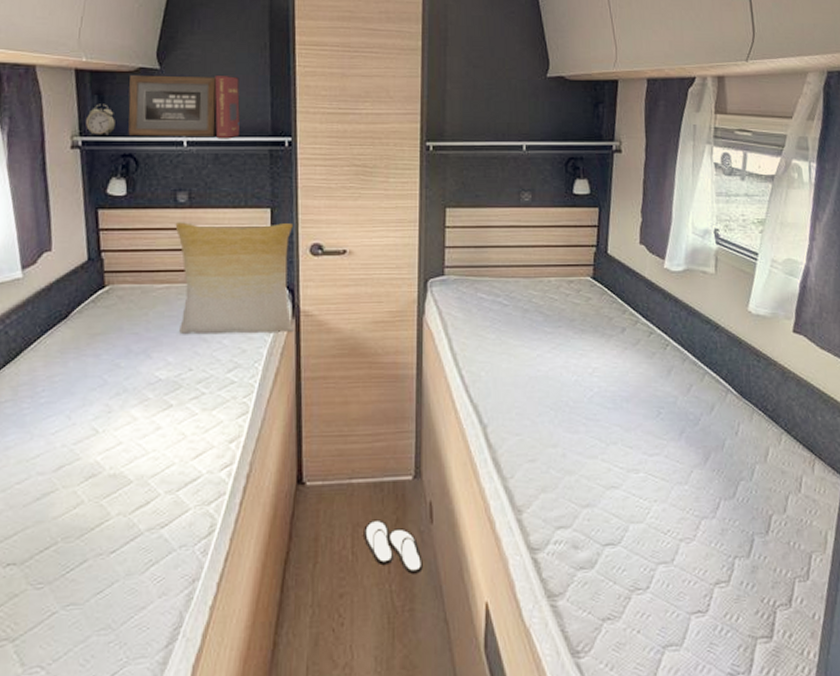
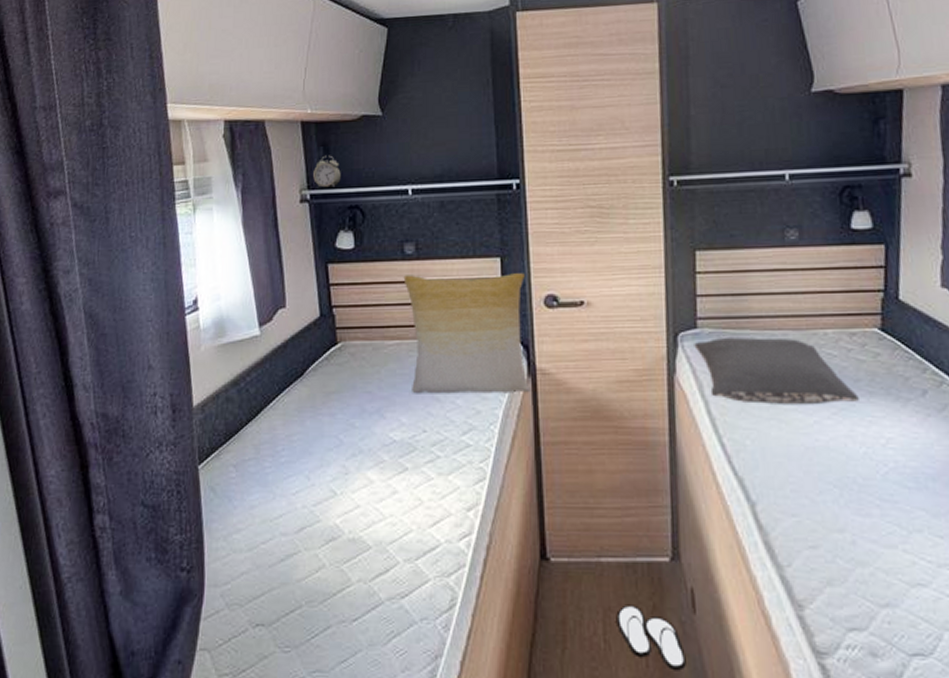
picture frame: present [128,76,217,138] -> none [353,120,440,187]
book: present [214,76,240,139] -> none [437,117,464,185]
pillow: none [441,284,574,341] -> present [694,337,861,404]

